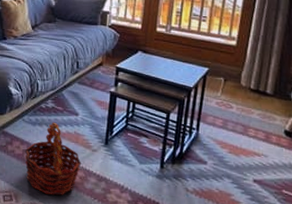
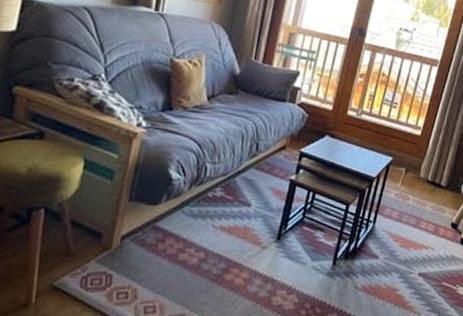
basket: present [24,122,82,196] -> none [177,214,248,303]

